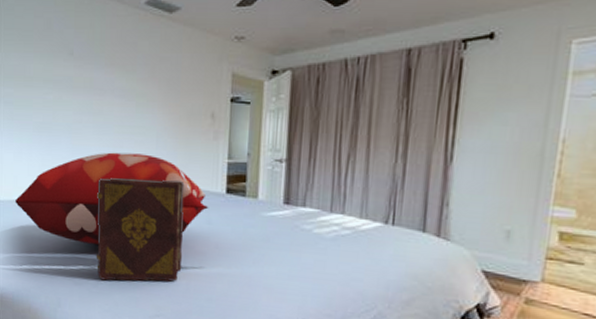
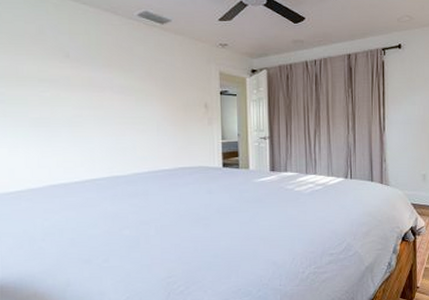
decorative pillow: present [15,152,209,244] -> none [13,140,209,224]
diary: present [97,177,185,282] -> none [102,161,189,255]

